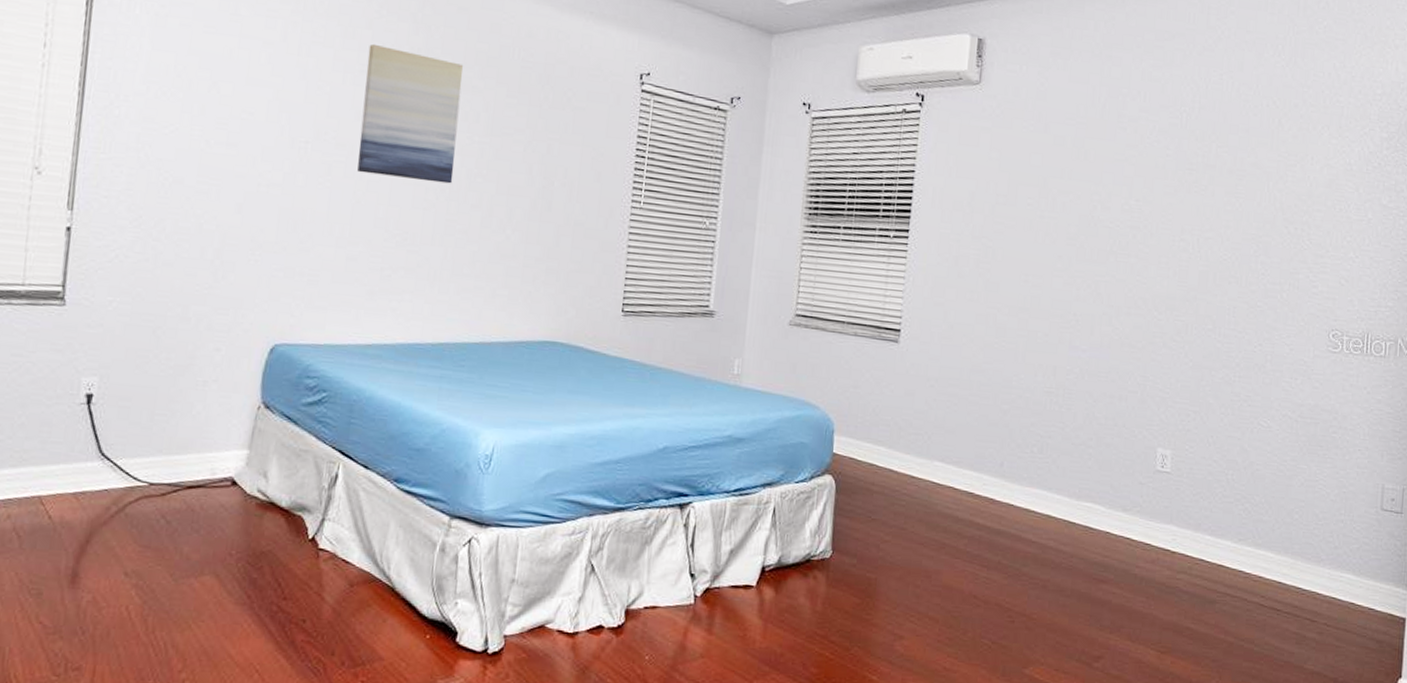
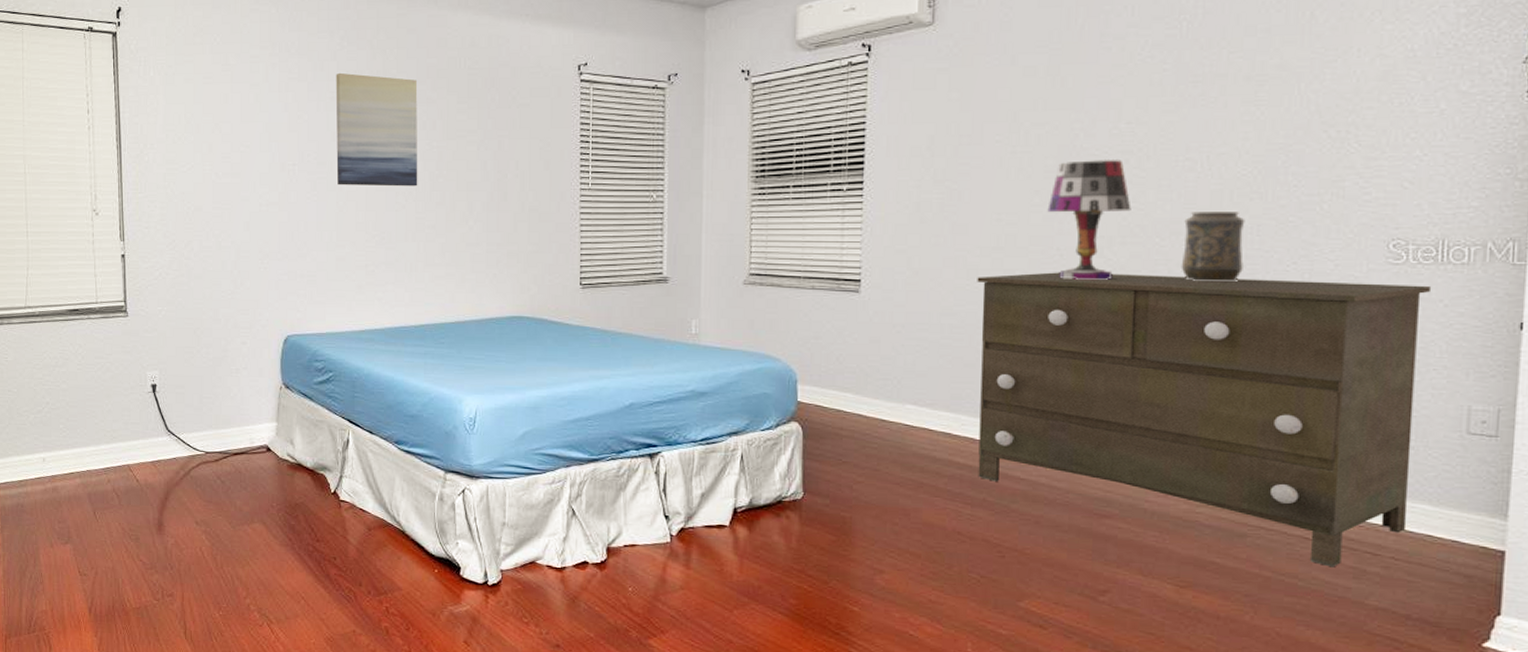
dresser: none [995,335,1358,633] -> present [977,272,1430,568]
table lamp: none [1067,231,1136,348] -> present [1047,160,1131,280]
decorative vase: none [1173,289,1225,358] -> present [1181,212,1245,281]

